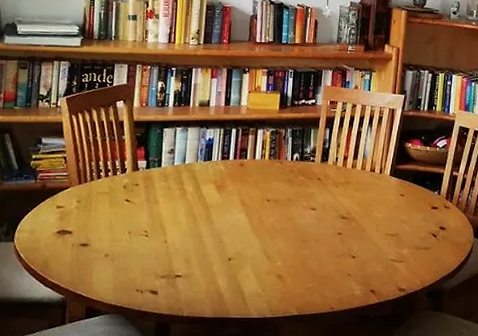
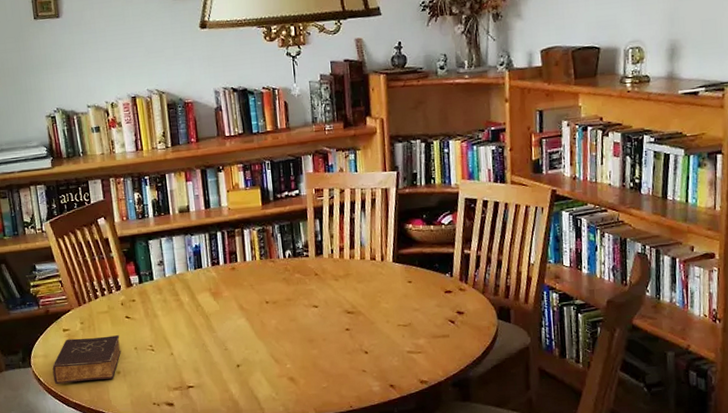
book: none [35,216,116,263] -> present [52,335,122,385]

